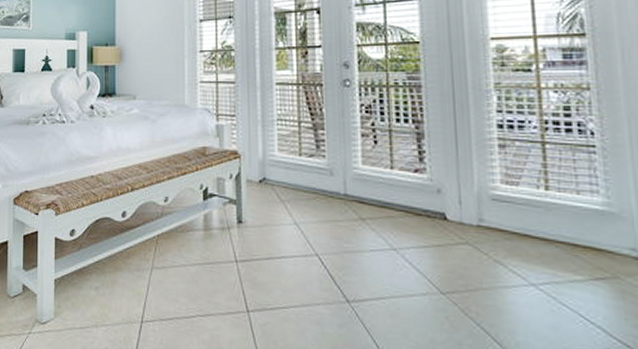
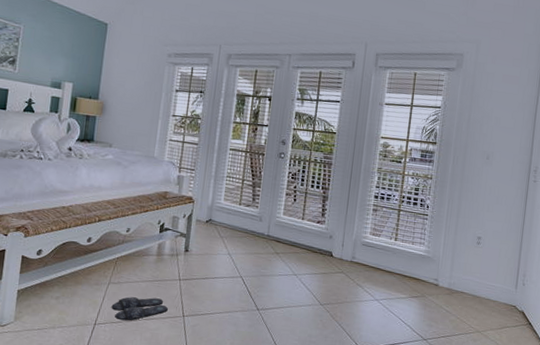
slippers: none [158,285,227,318] -> present [111,297,168,321]

